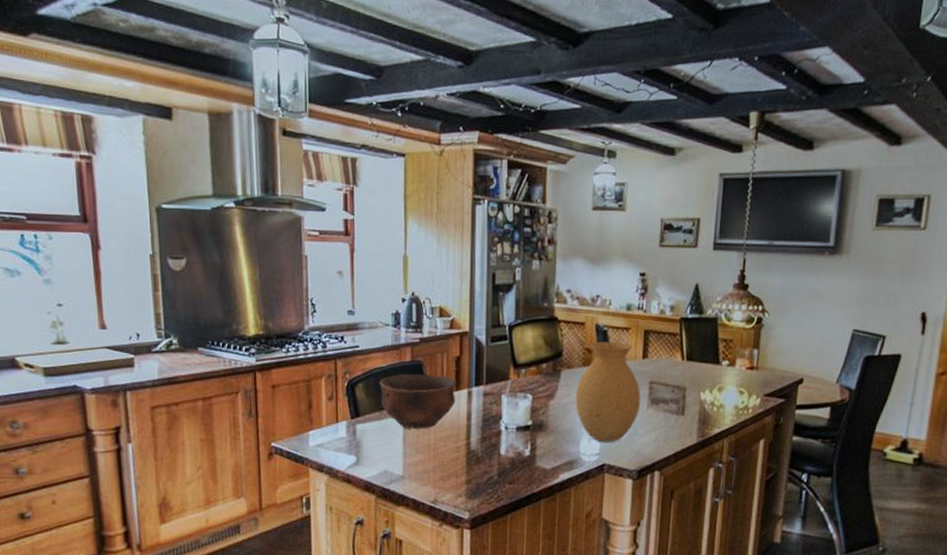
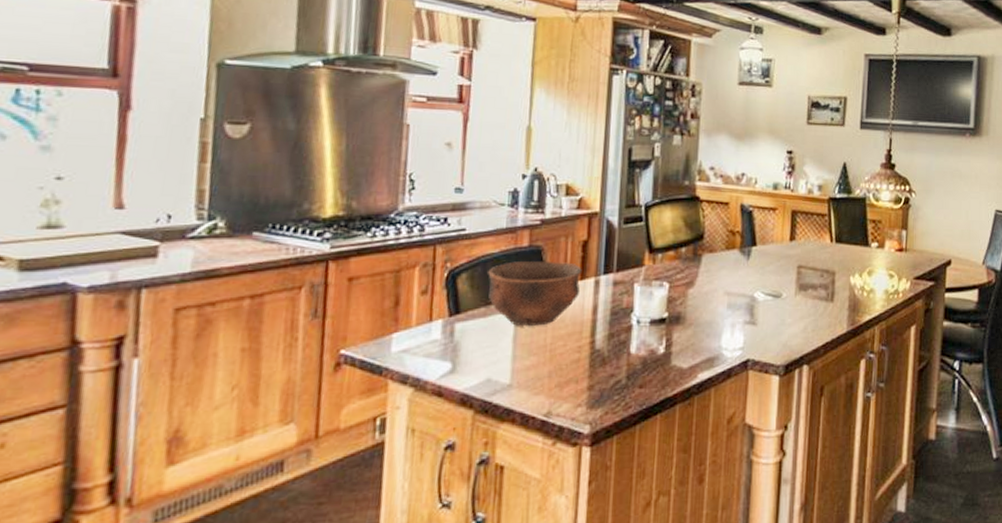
vase: present [575,341,641,442] -> none [717,223,788,334]

